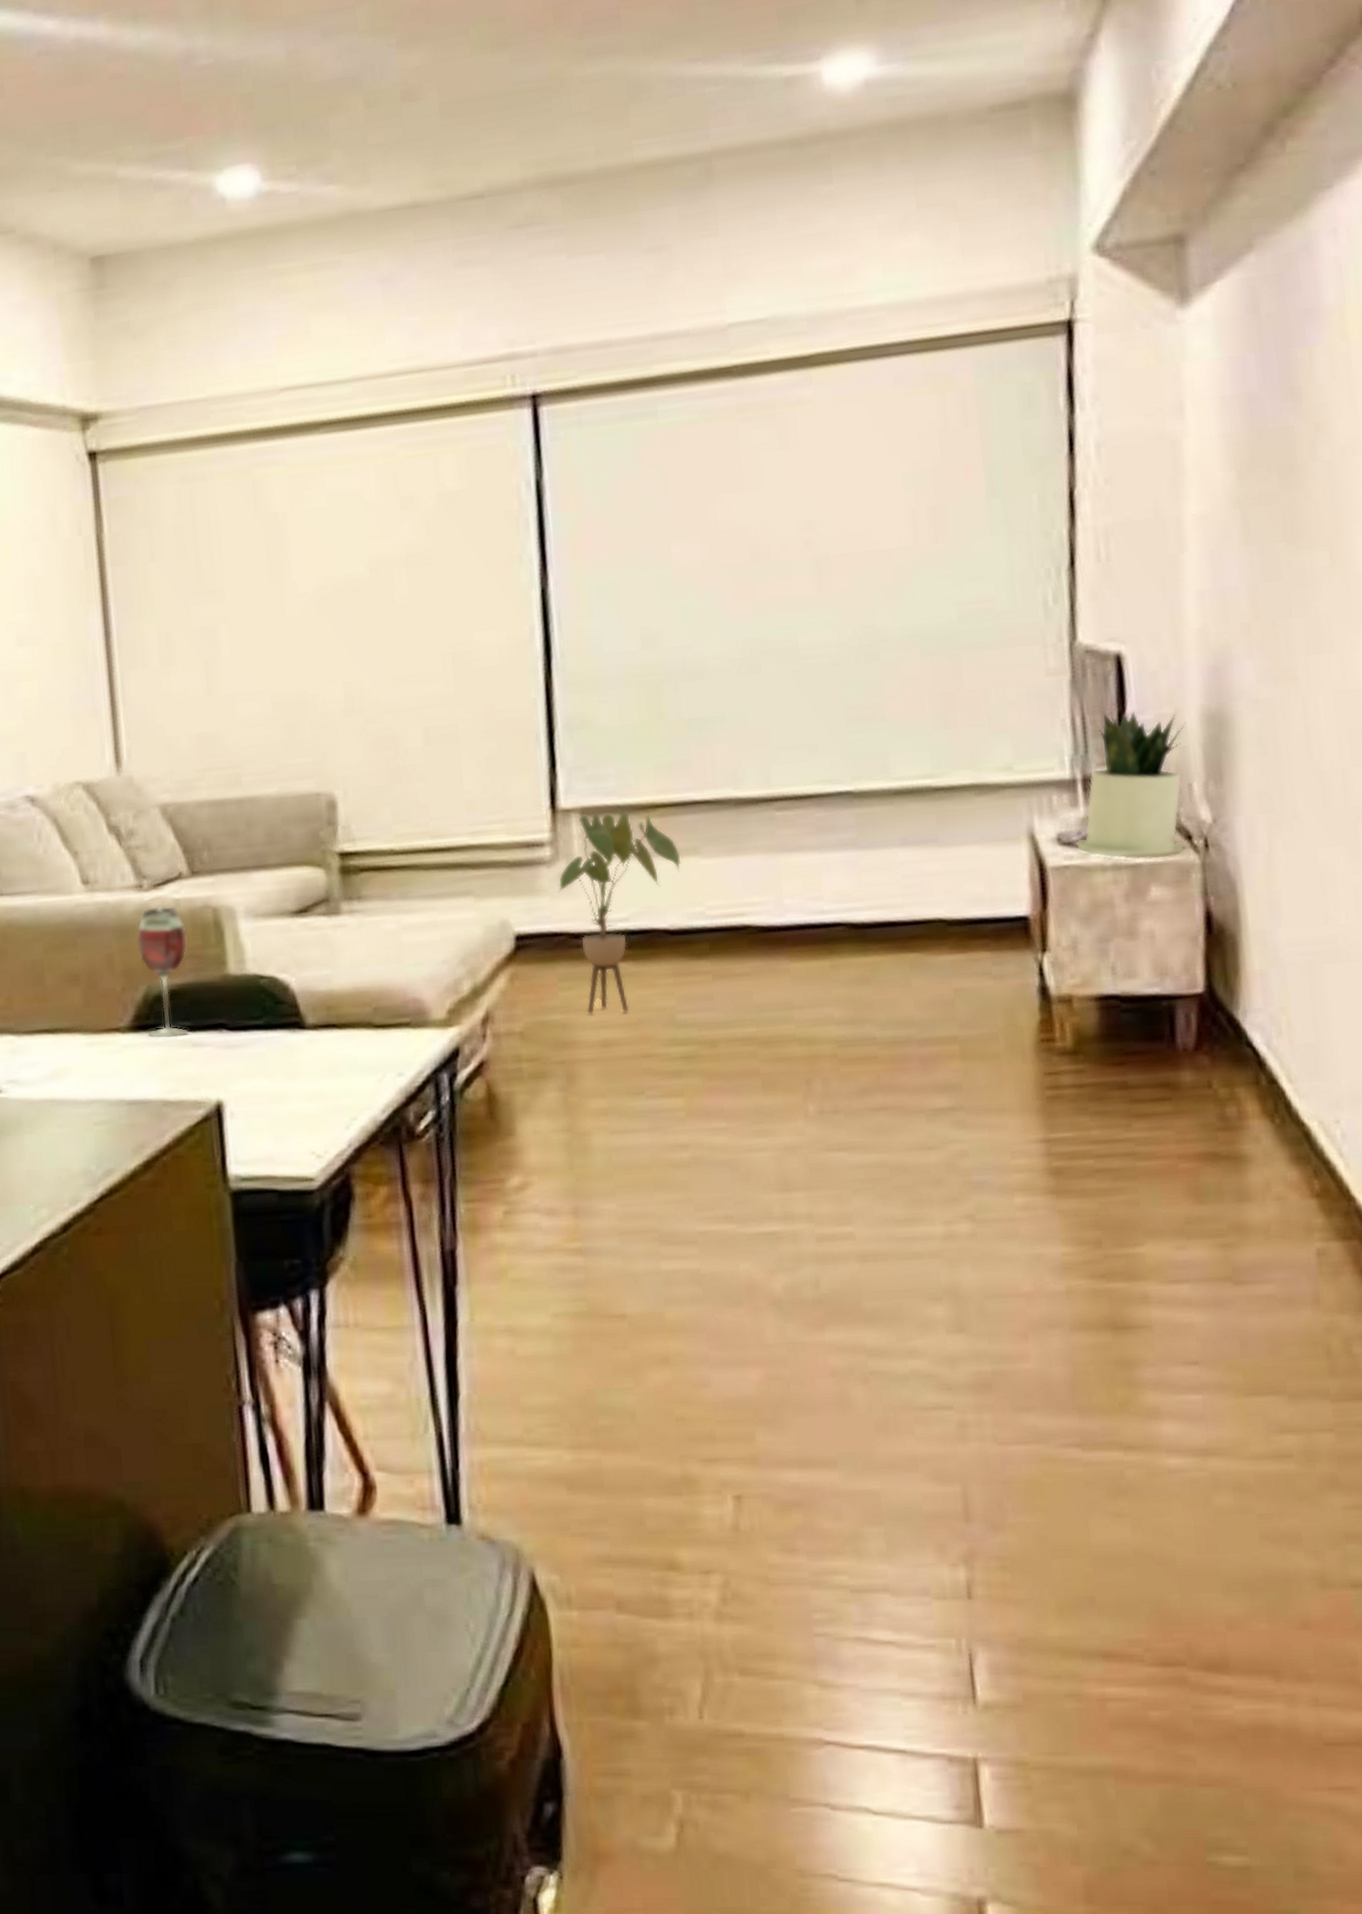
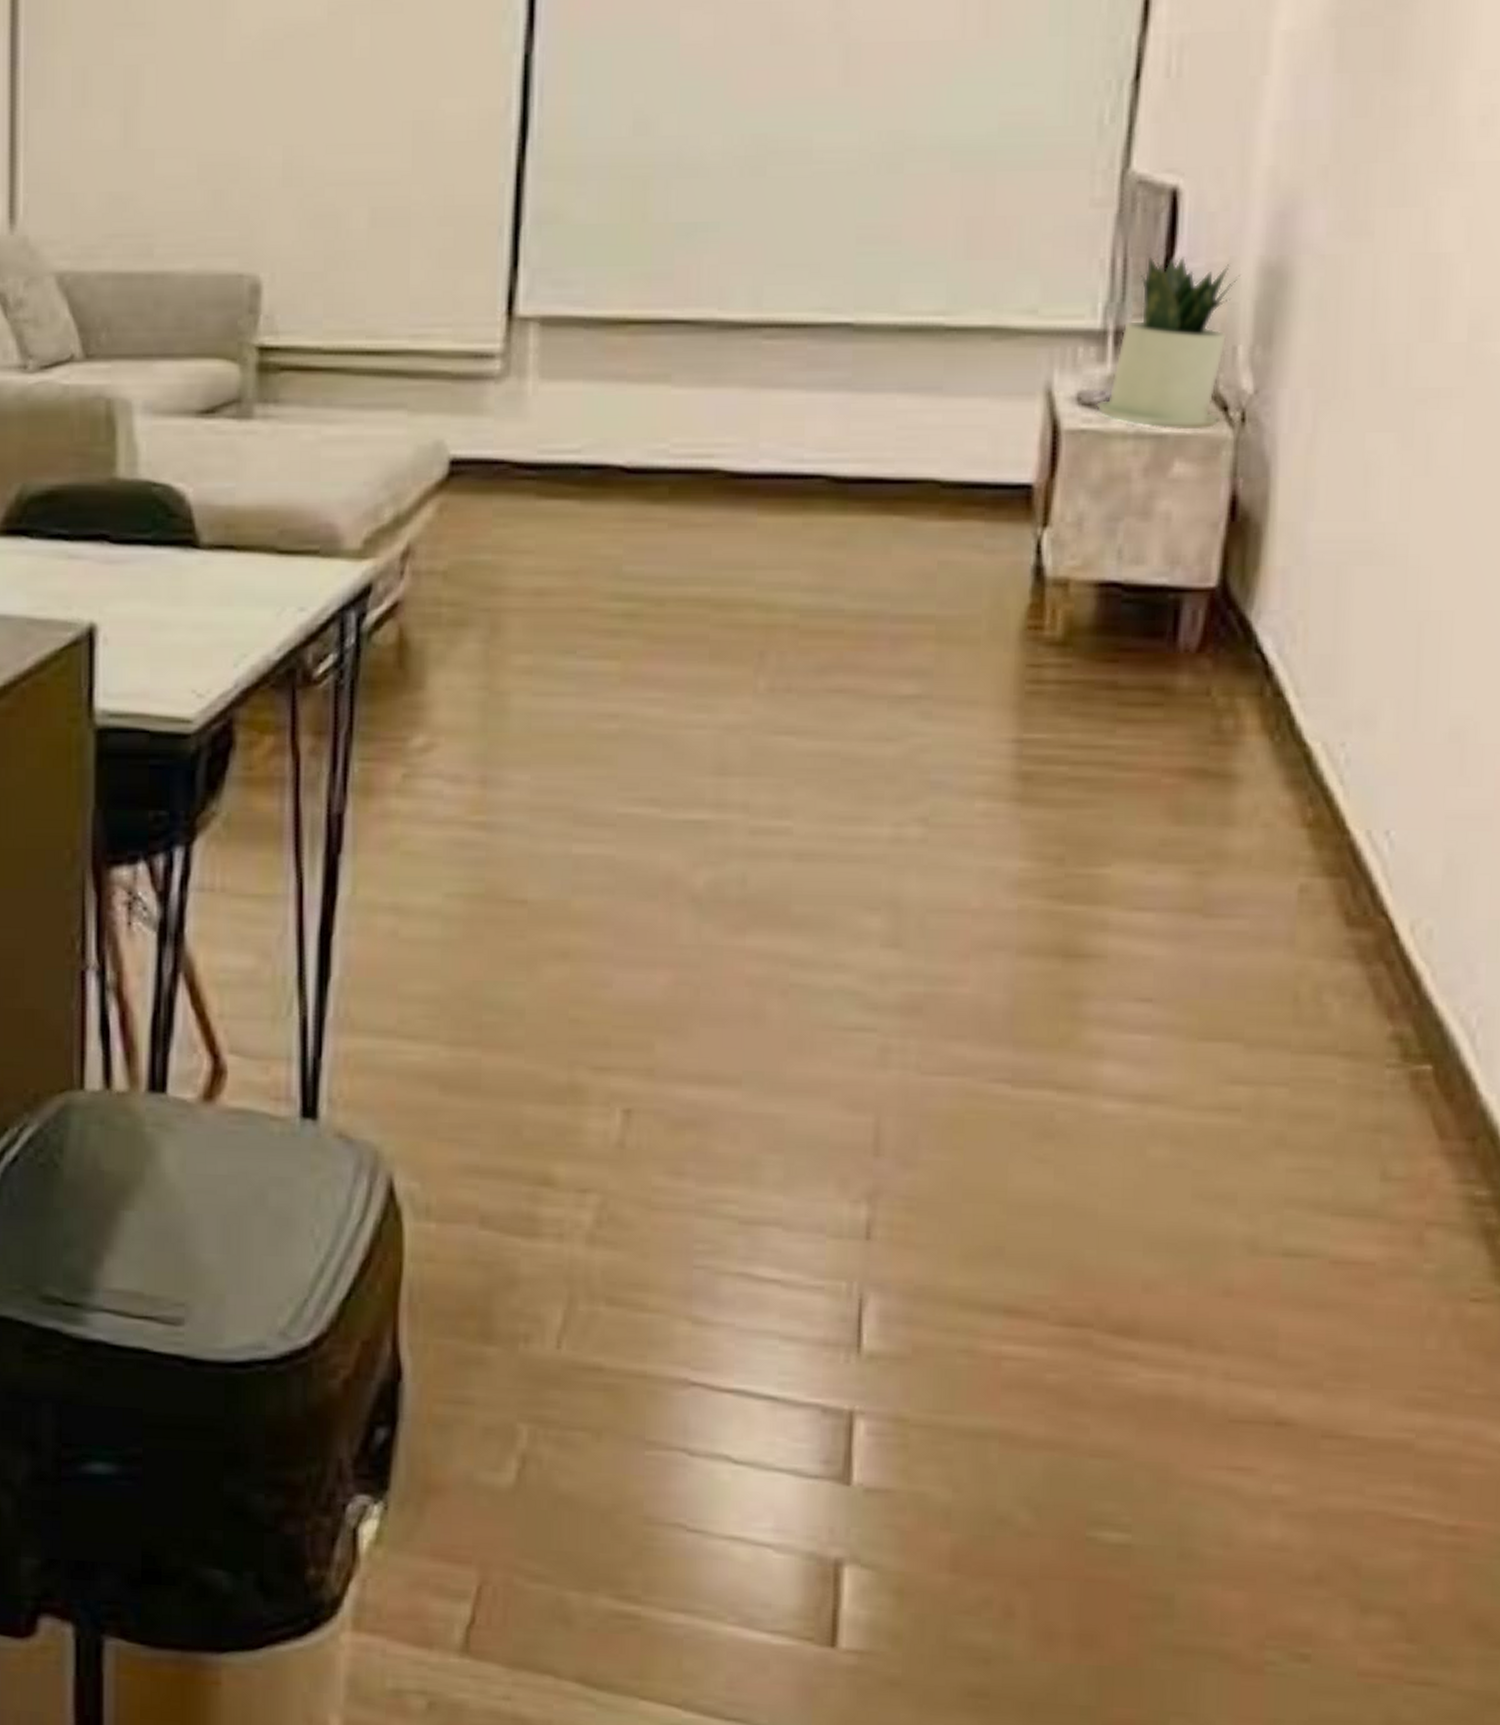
wineglass: present [135,906,189,1040] -> none [13,393,74,548]
house plant: present [558,811,682,1014] -> none [505,325,649,559]

